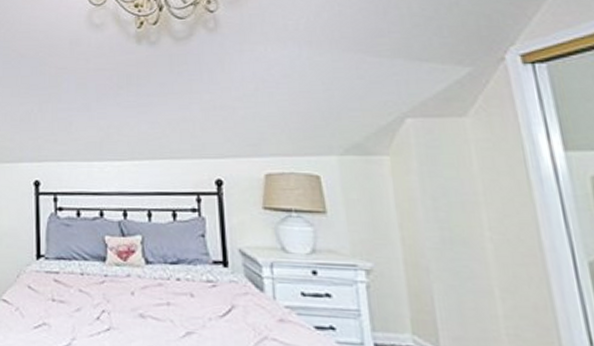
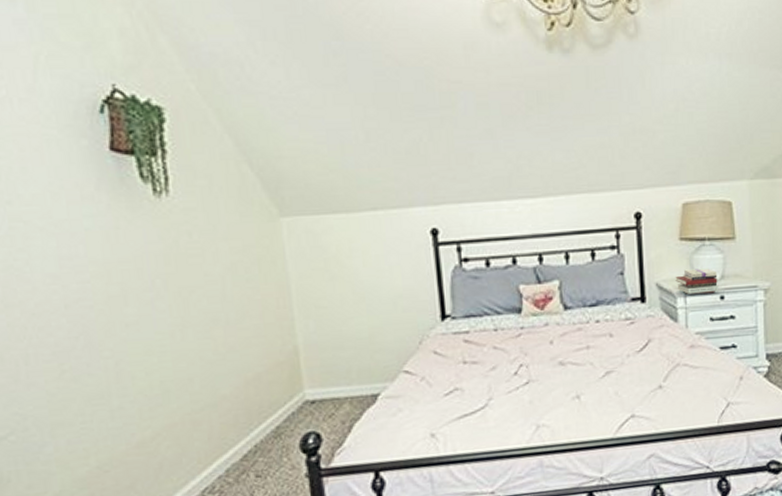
books: none [260,239,310,267] -> present [675,268,719,294]

